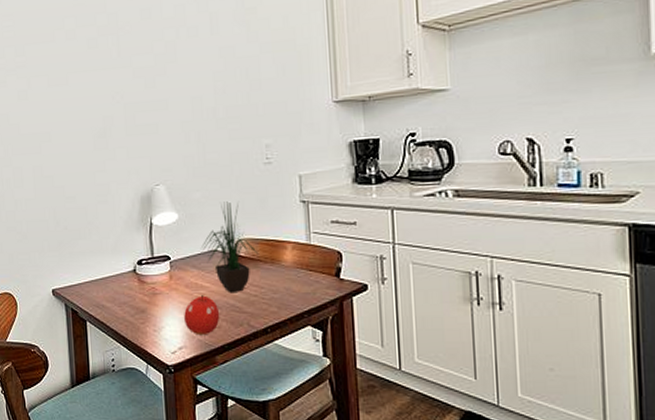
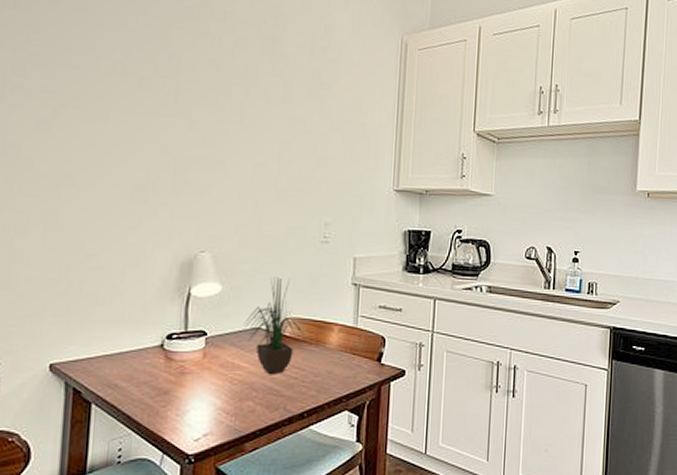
fruit: present [184,294,220,336] -> none [214,375,255,421]

